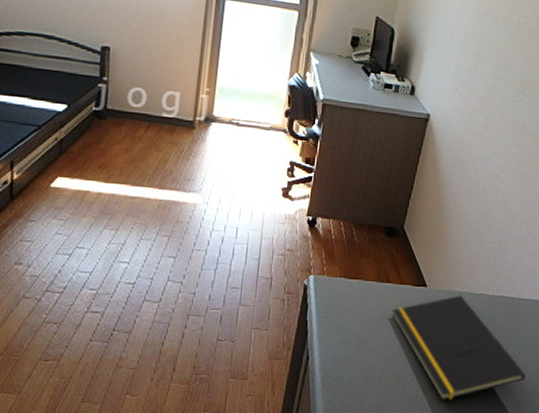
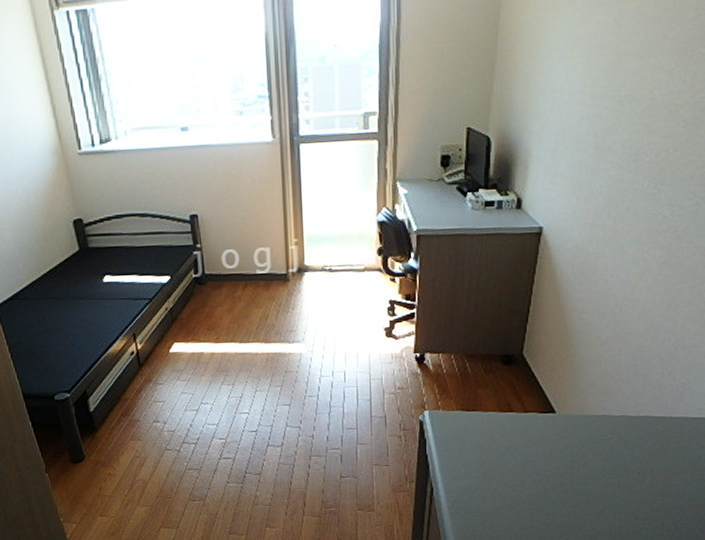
notepad: present [392,294,526,401] -> none [517,418,684,526]

